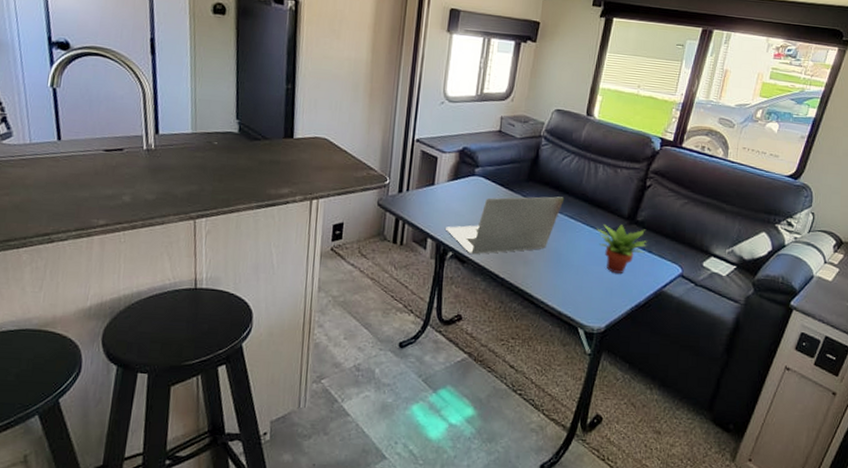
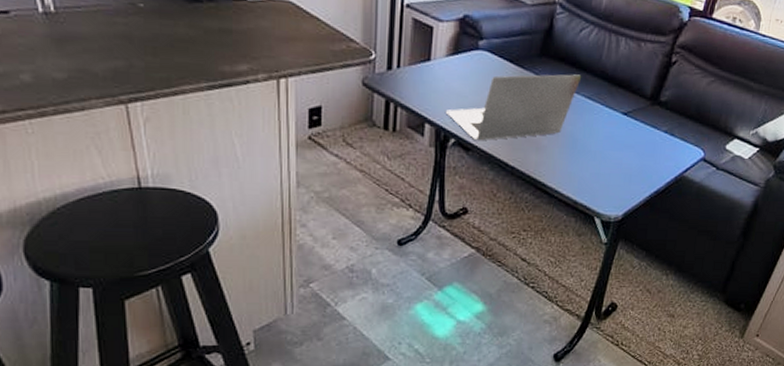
succulent plant: present [595,223,648,273] -> none [615,104,671,158]

